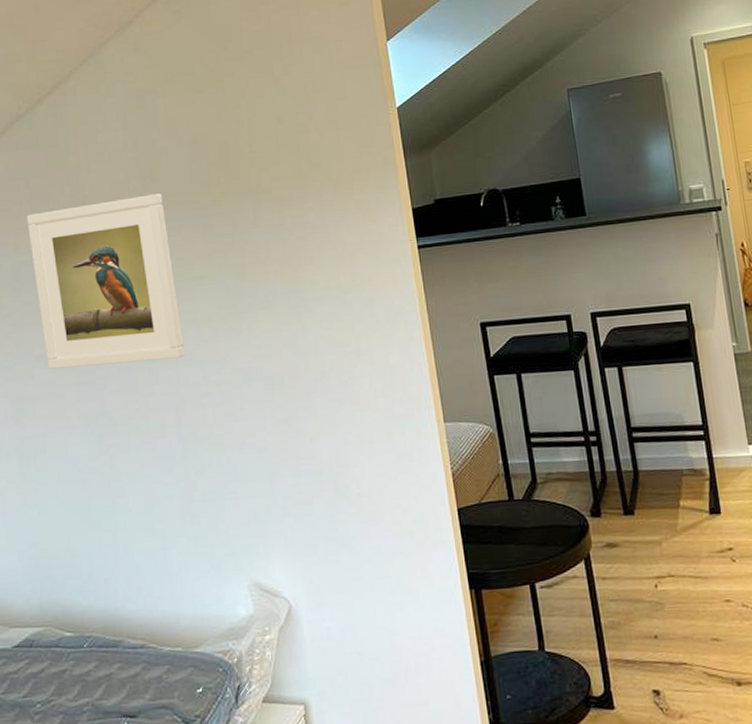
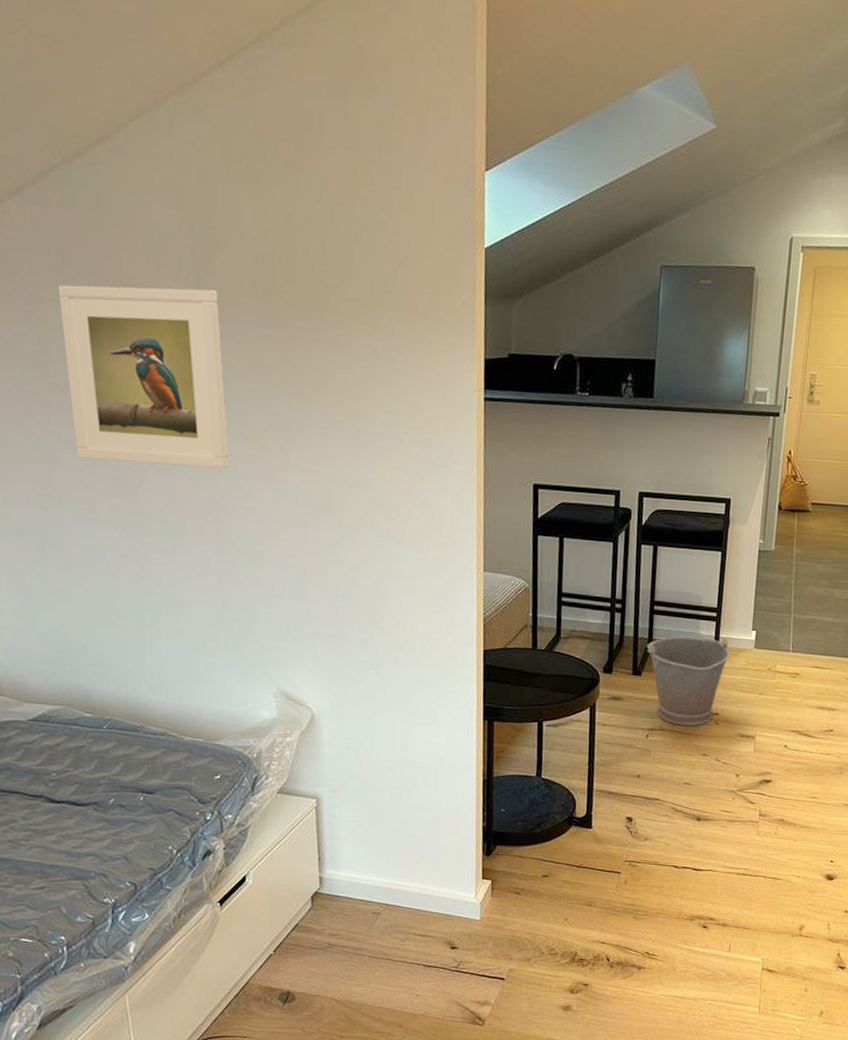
bucket: none [633,457,729,569] -> present [646,636,729,726]

